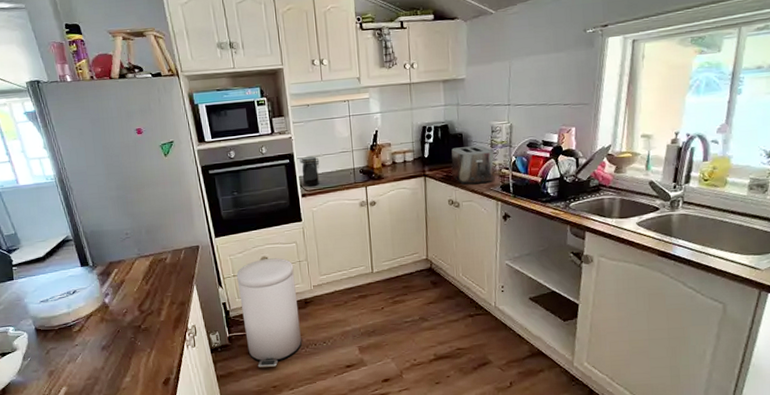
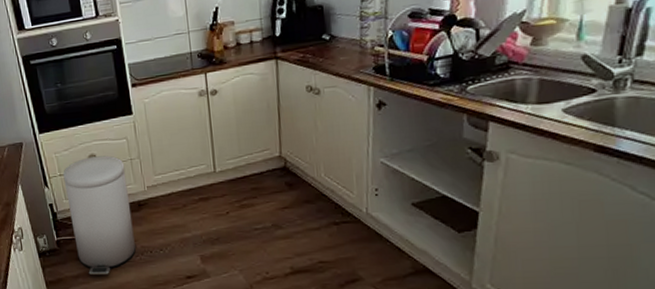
jar: present [299,156,320,187] -> none [128,40,152,75]
toaster: present [451,145,494,184] -> none [309,19,365,67]

